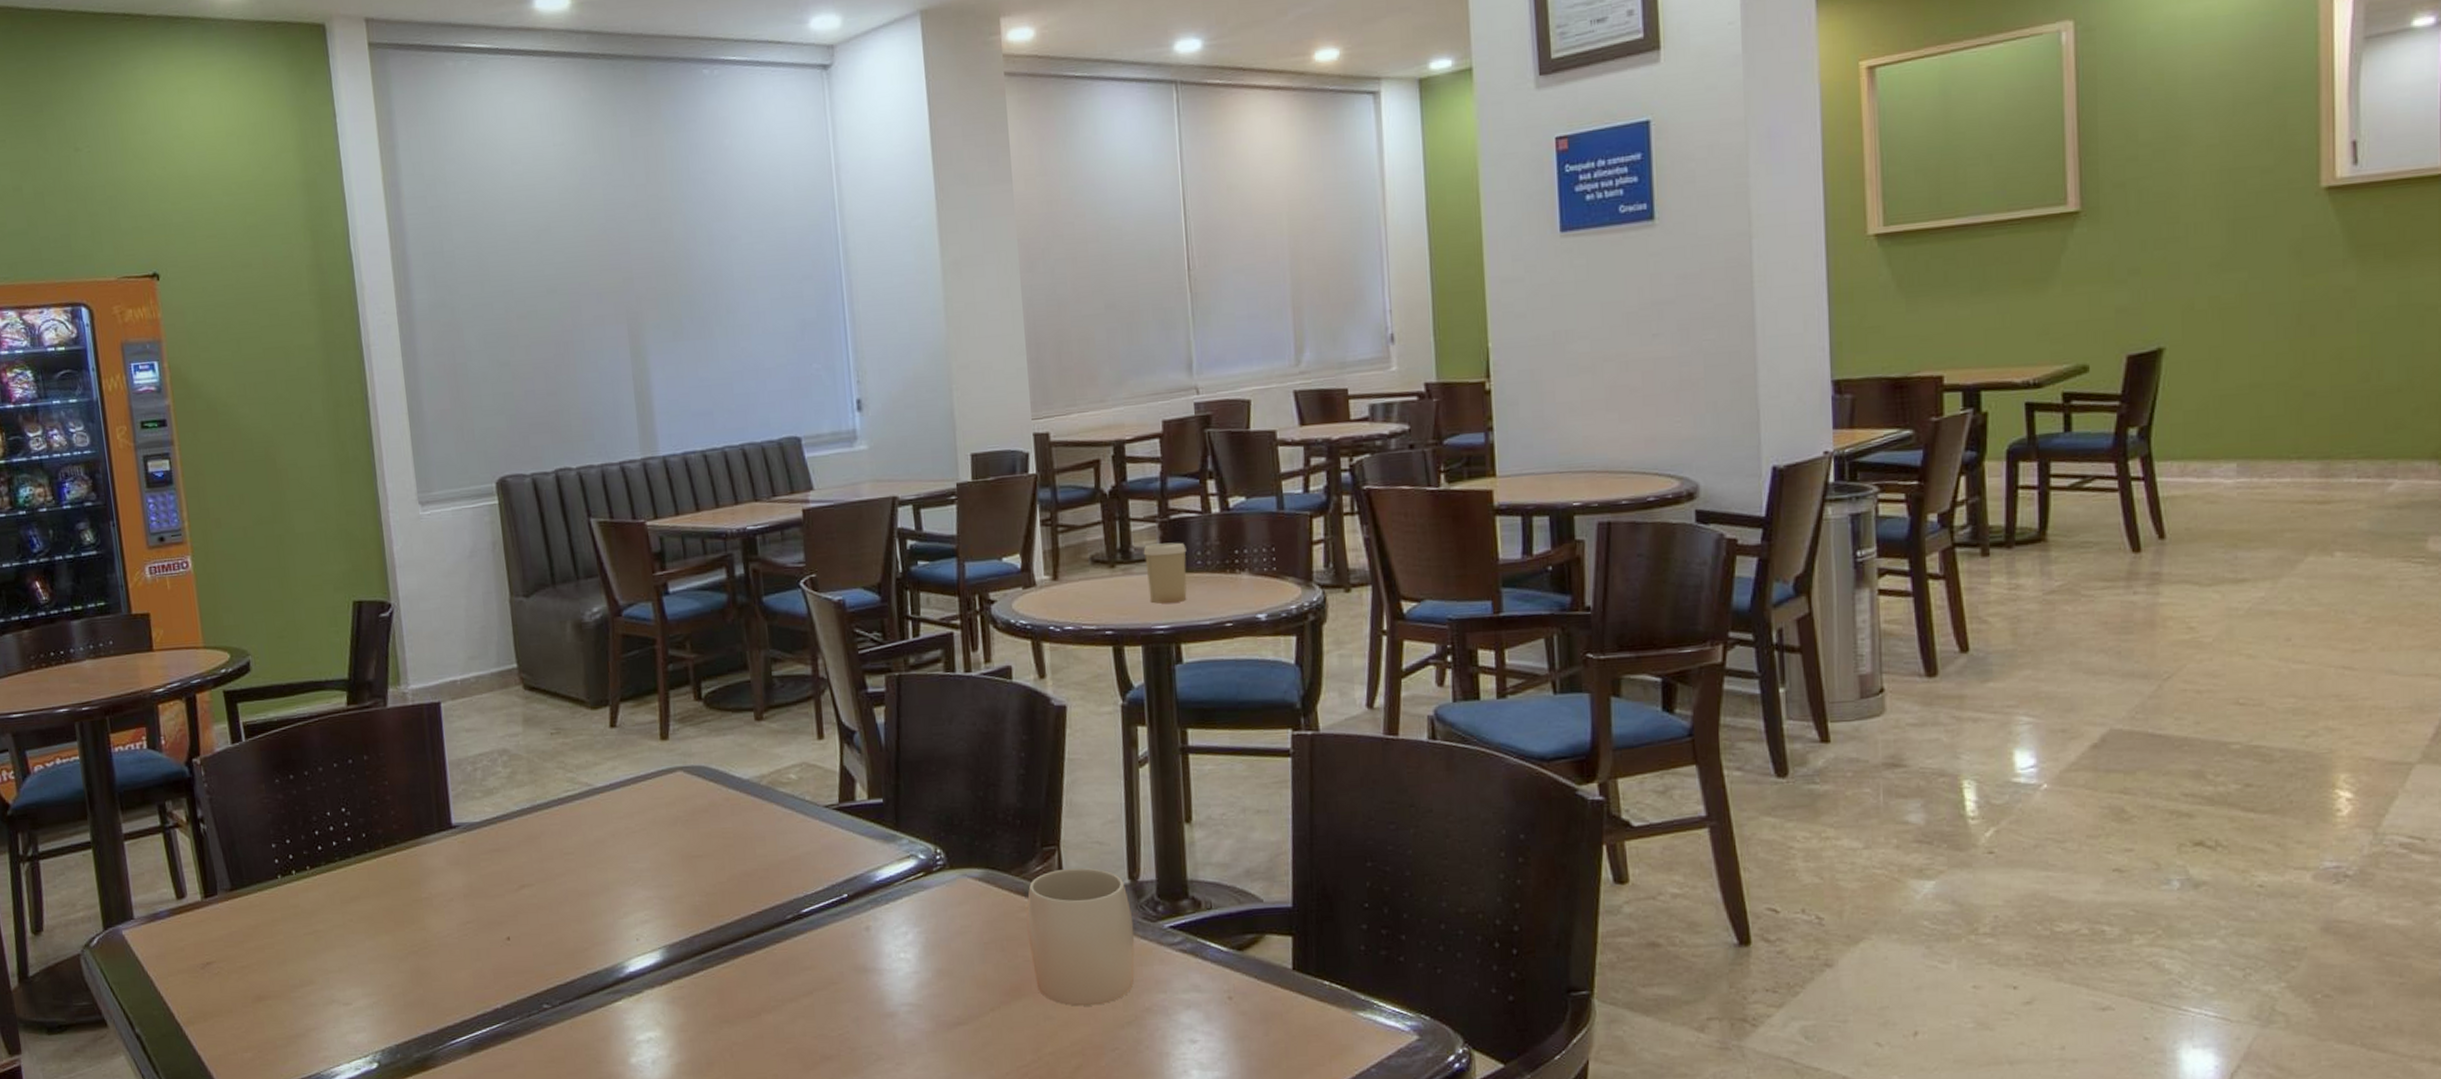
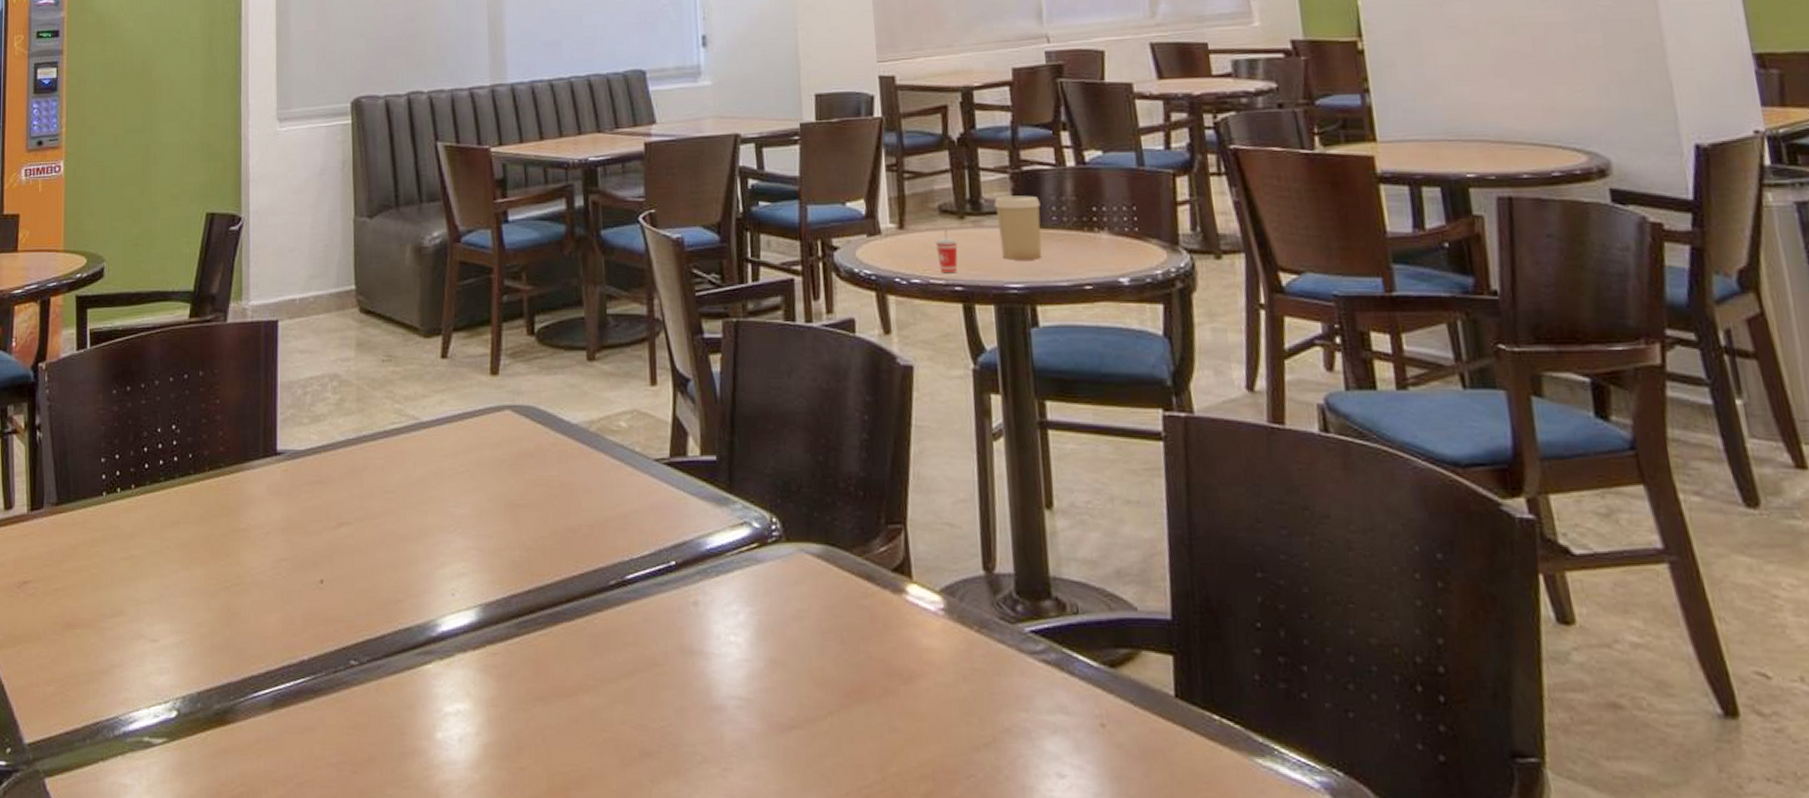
mug: present [1026,867,1135,1006] -> none [869,551,992,720]
beverage cup: none [1082,571,1109,619] -> present [930,221,958,274]

